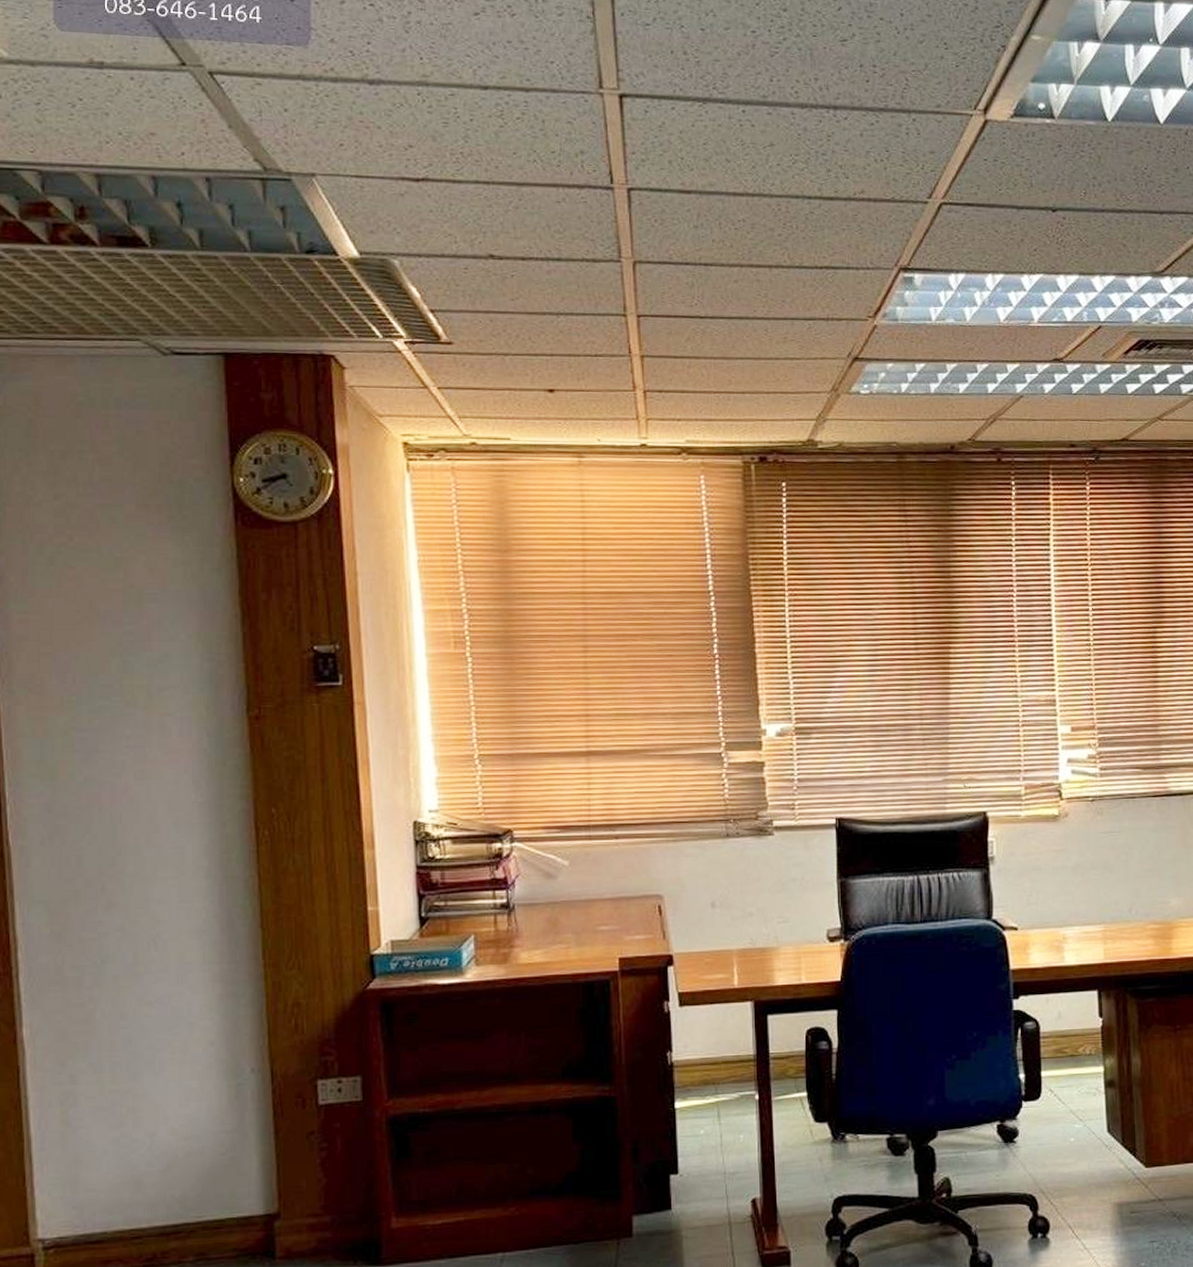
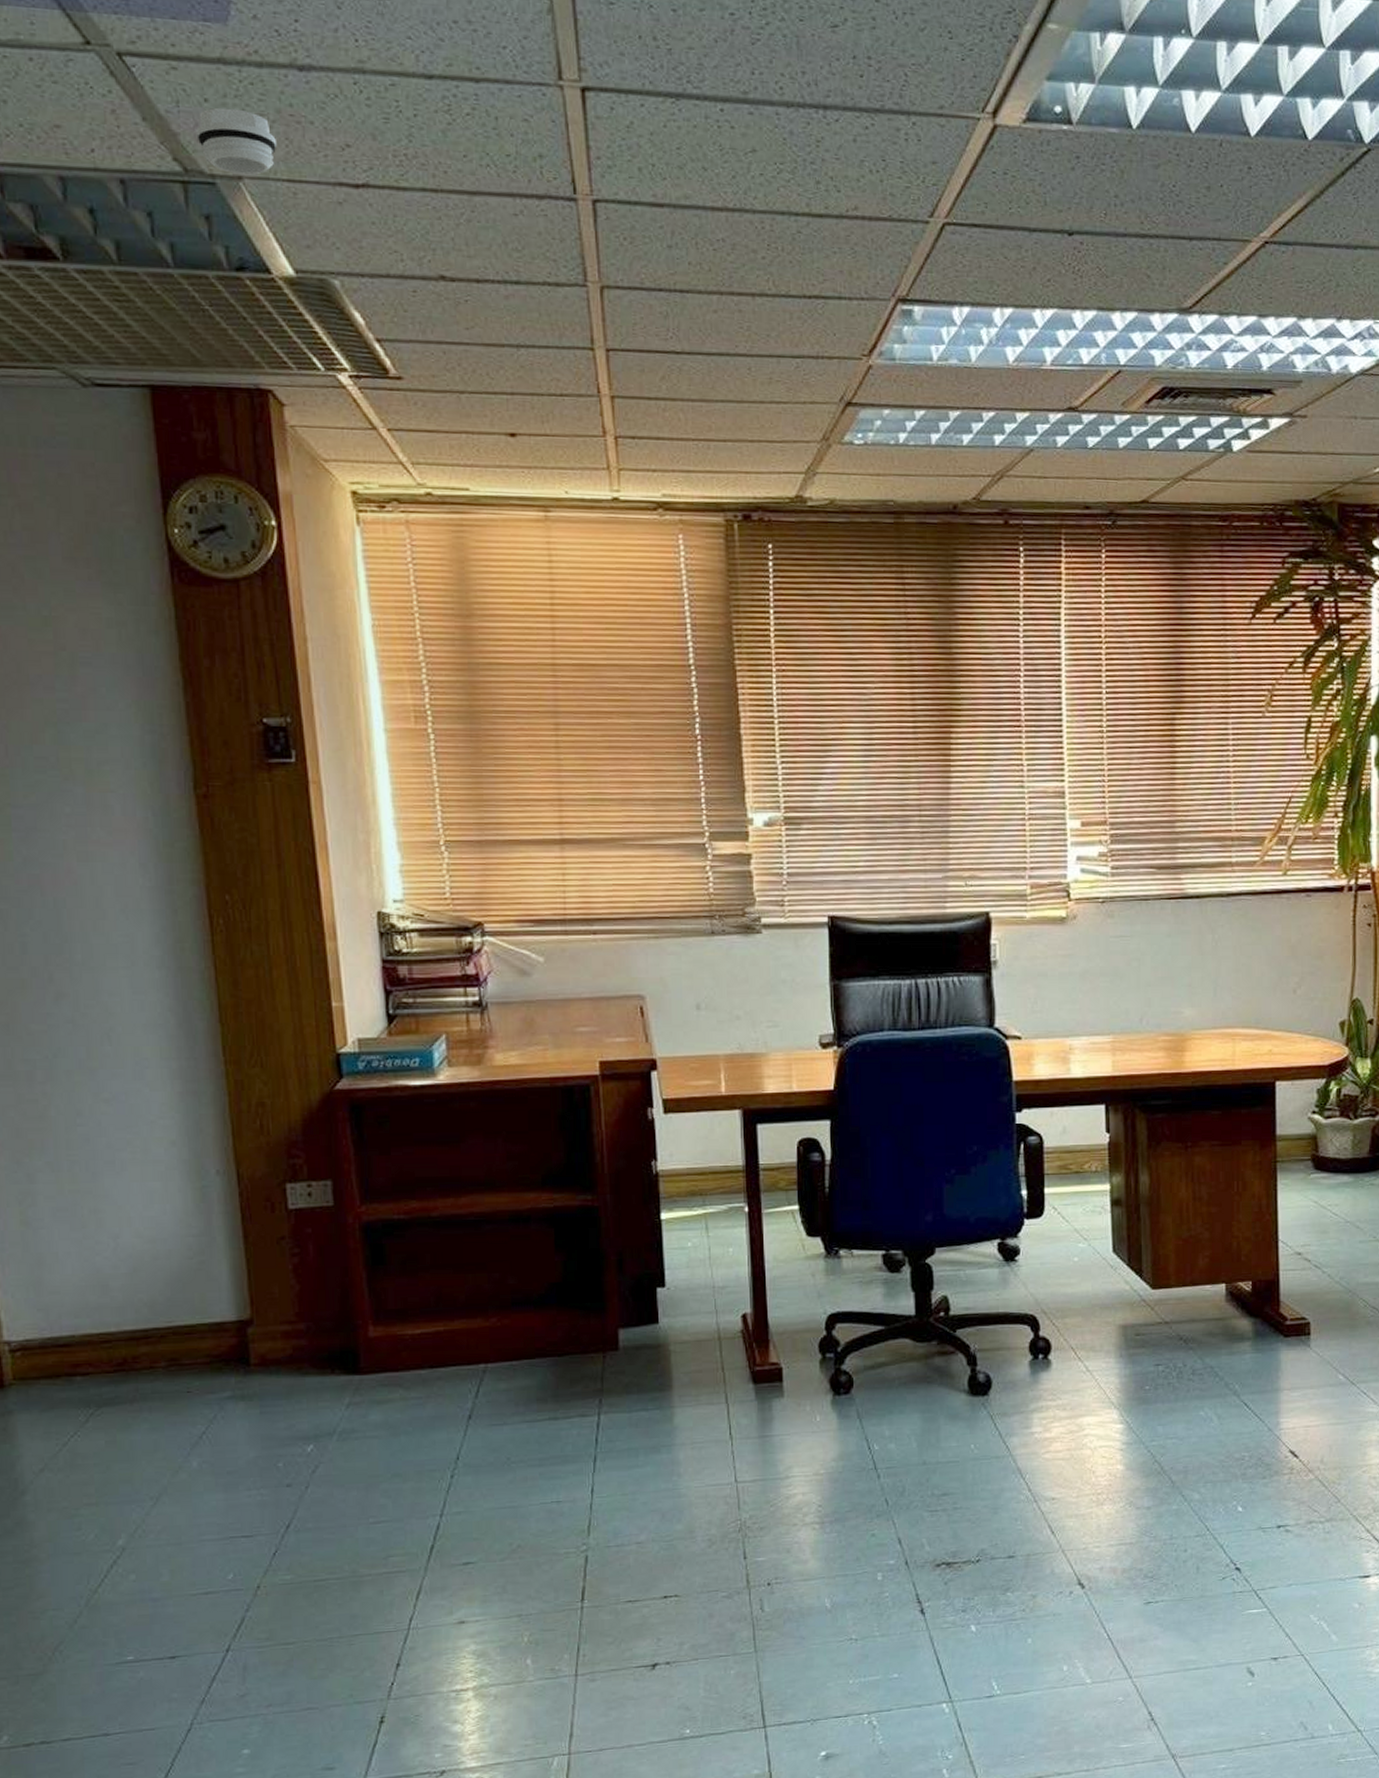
smoke detector: none [276,116,348,173] -> present [196,107,278,176]

